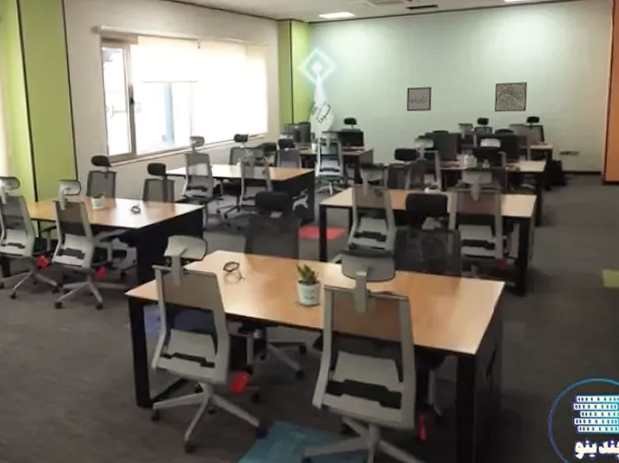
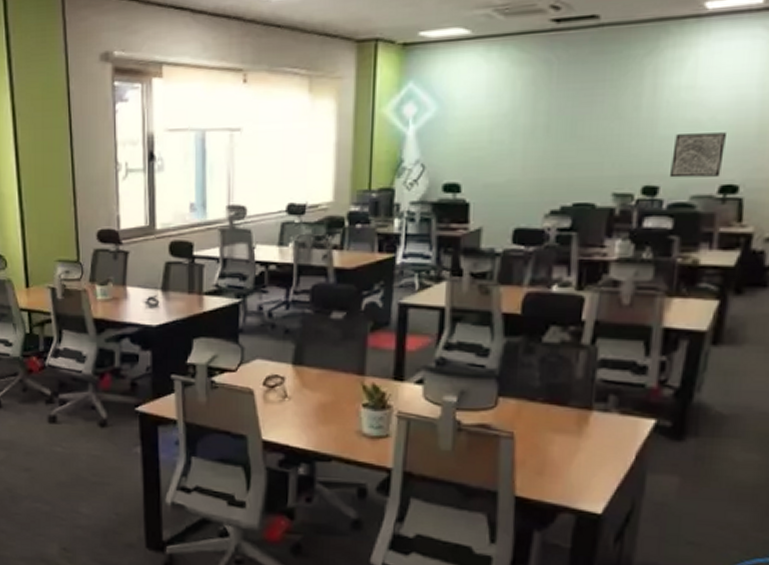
wall art: present [406,87,432,112] -> none [535,139,577,176]

